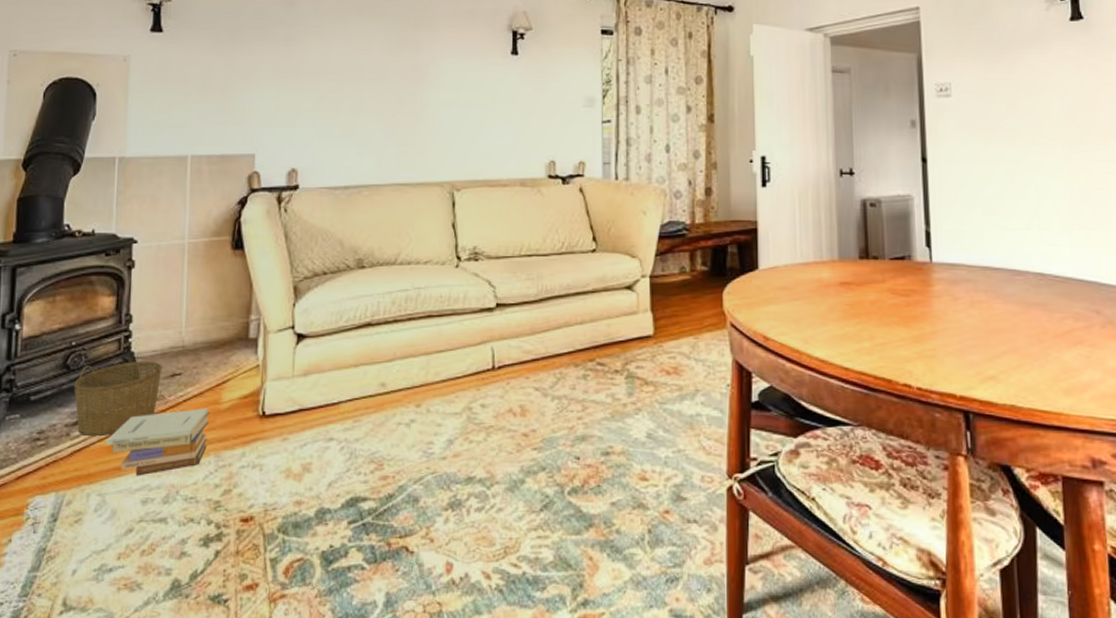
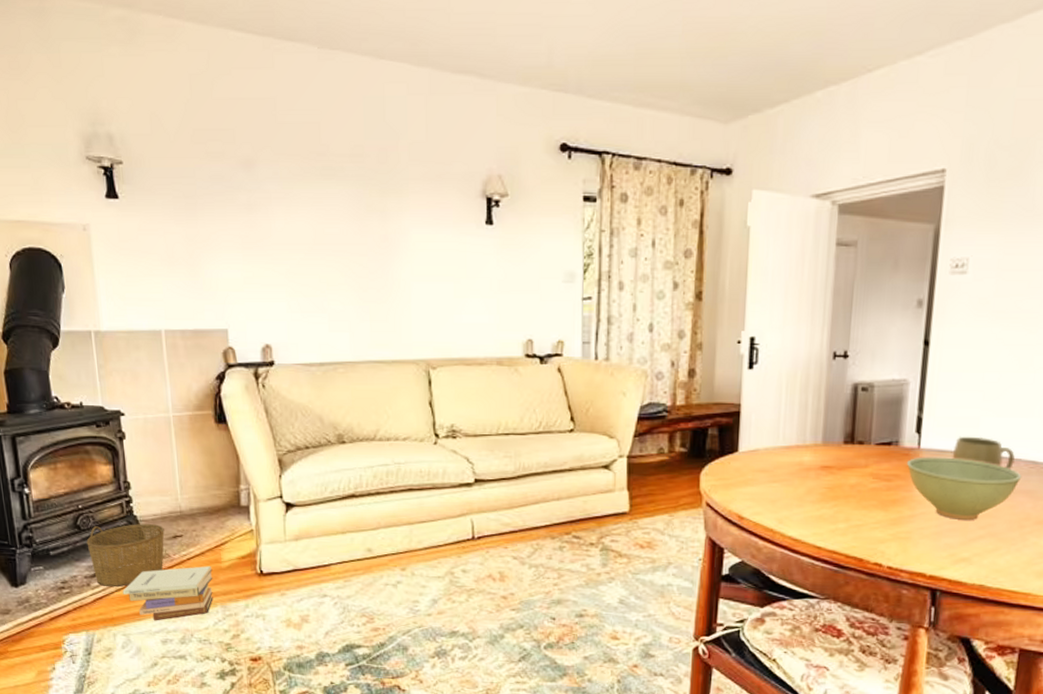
bowl: none [921,271,1033,335] -> present [906,457,1022,520]
mug: none [963,249,1023,282] -> present [952,436,1015,469]

